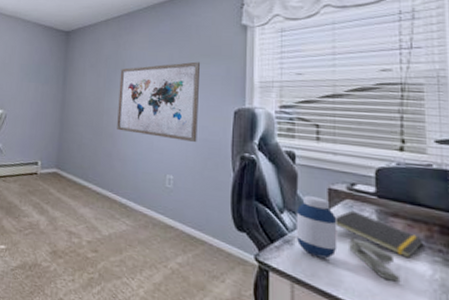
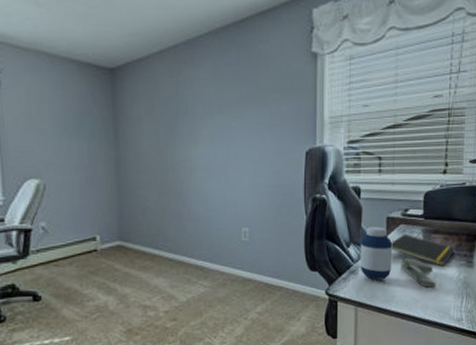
wall art: present [117,61,201,143] -> none [183,99,271,190]

